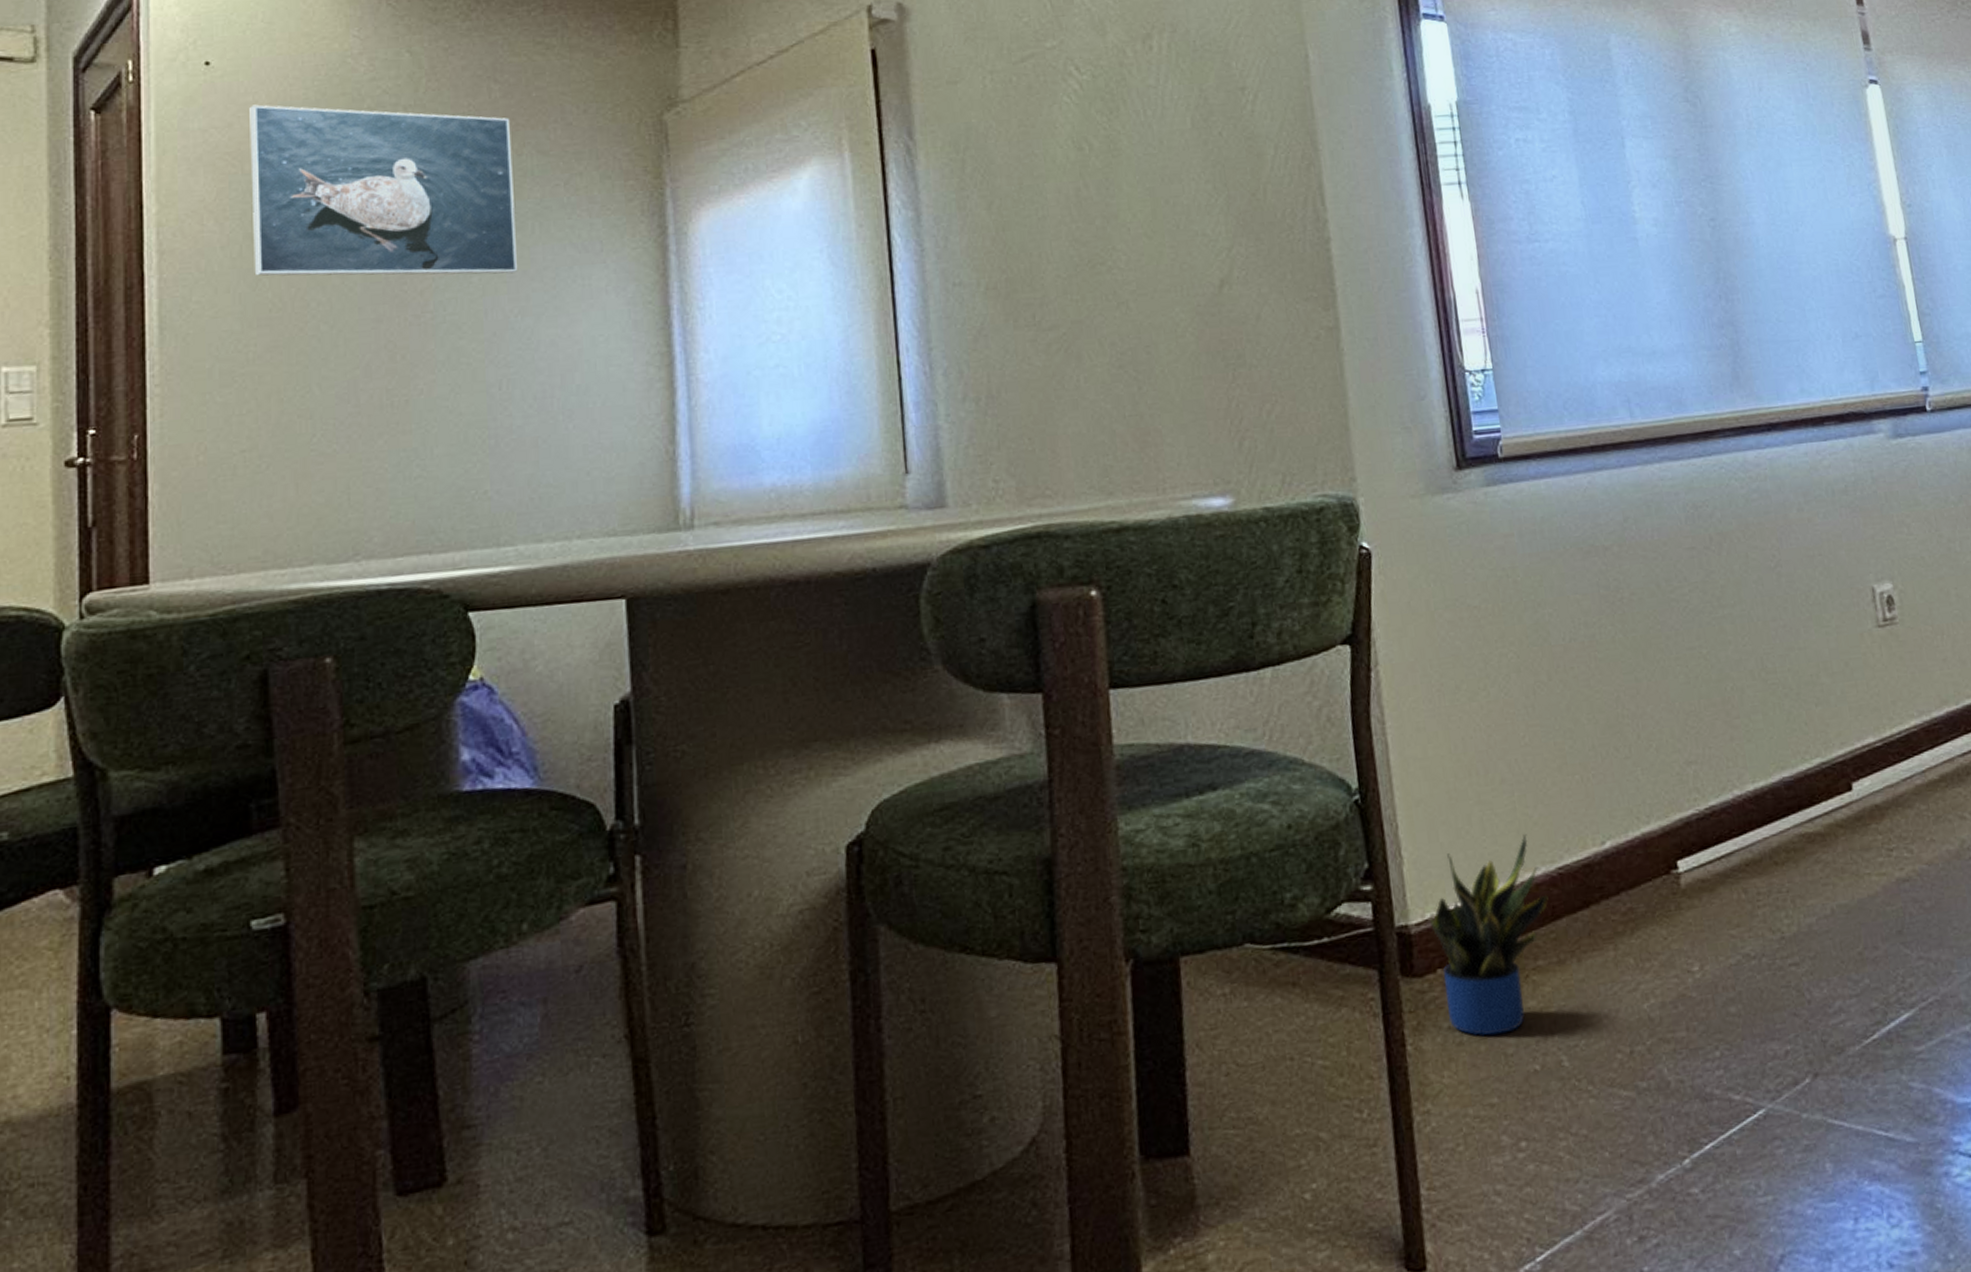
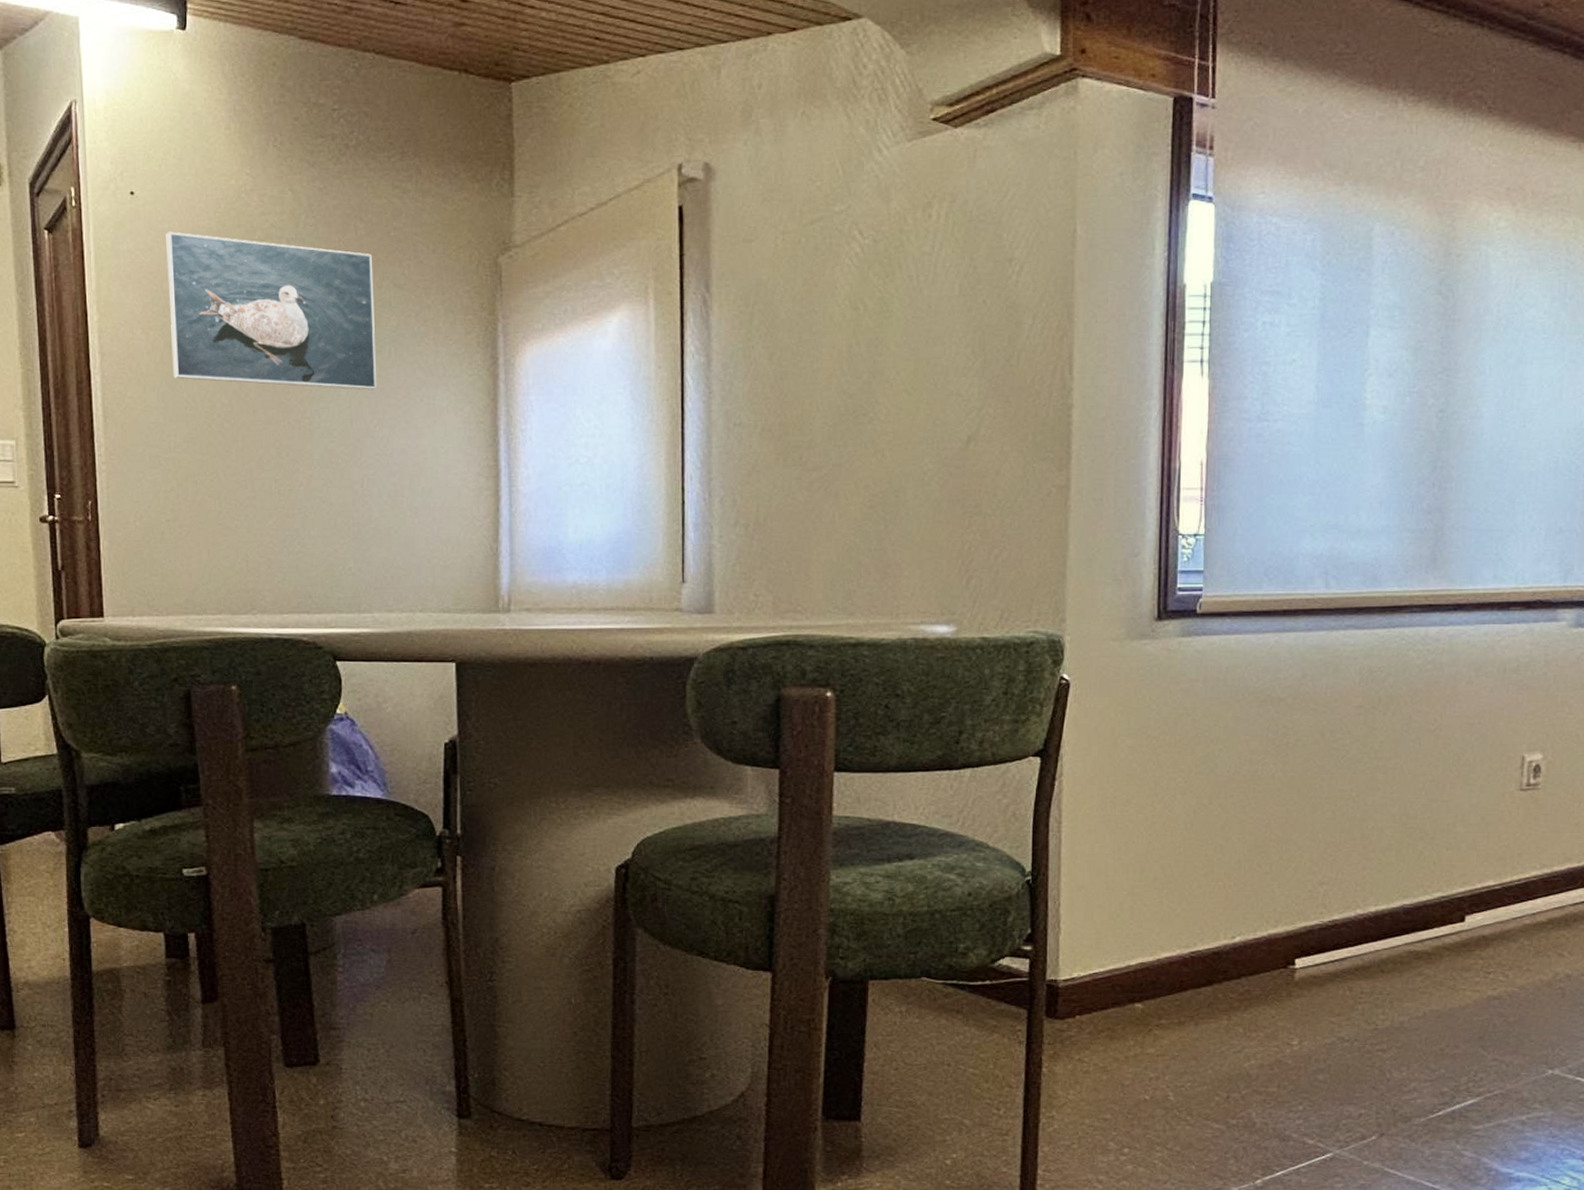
potted plant: present [1429,834,1548,1037] -> none [1075,923,1179,1070]

